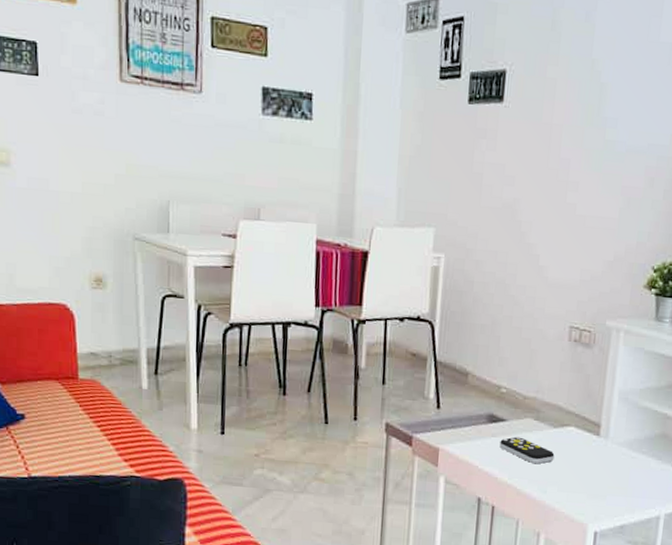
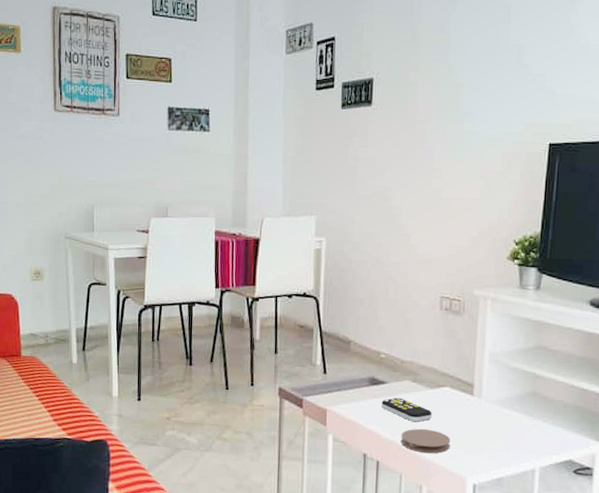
coaster: none [518,471,573,499] -> present [400,428,451,454]

